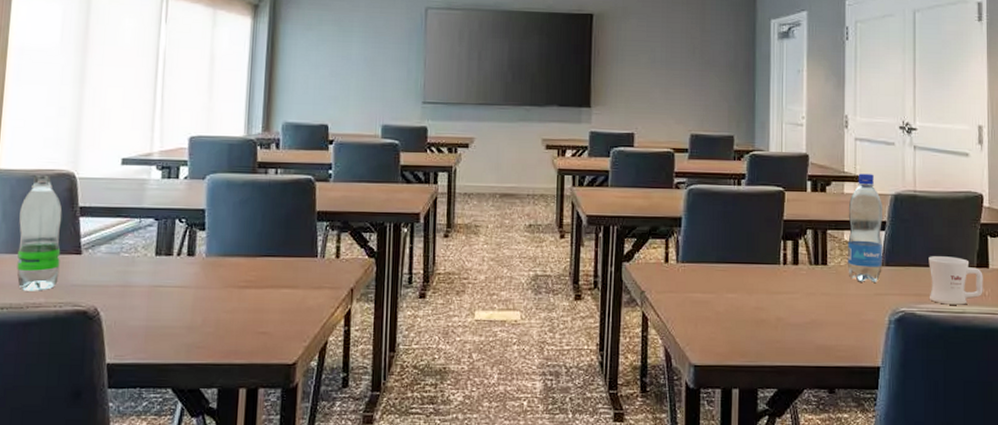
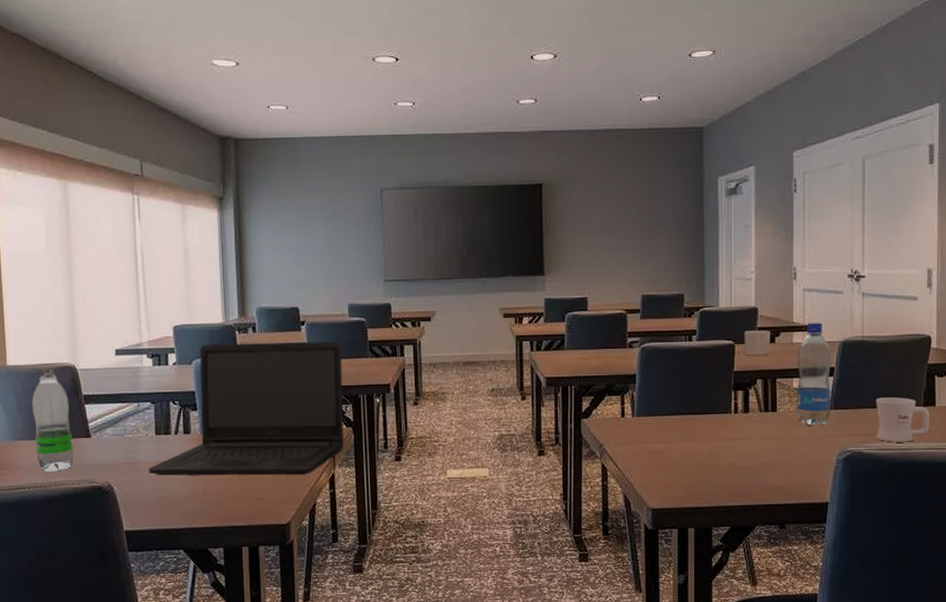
laptop: none [142,159,371,308] -> present [148,341,344,476]
mug: none [794,178,821,206] -> present [744,330,770,357]

